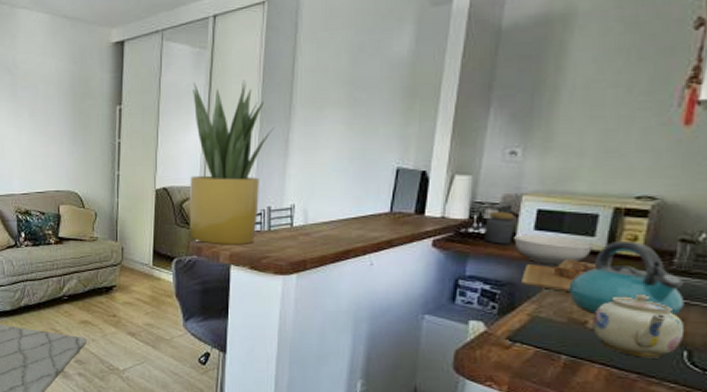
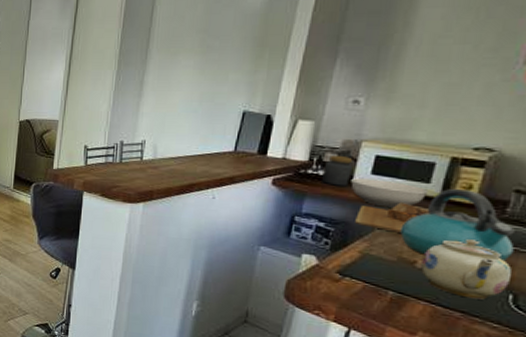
planter: present [189,79,276,246] -> none [47,25,132,175]

